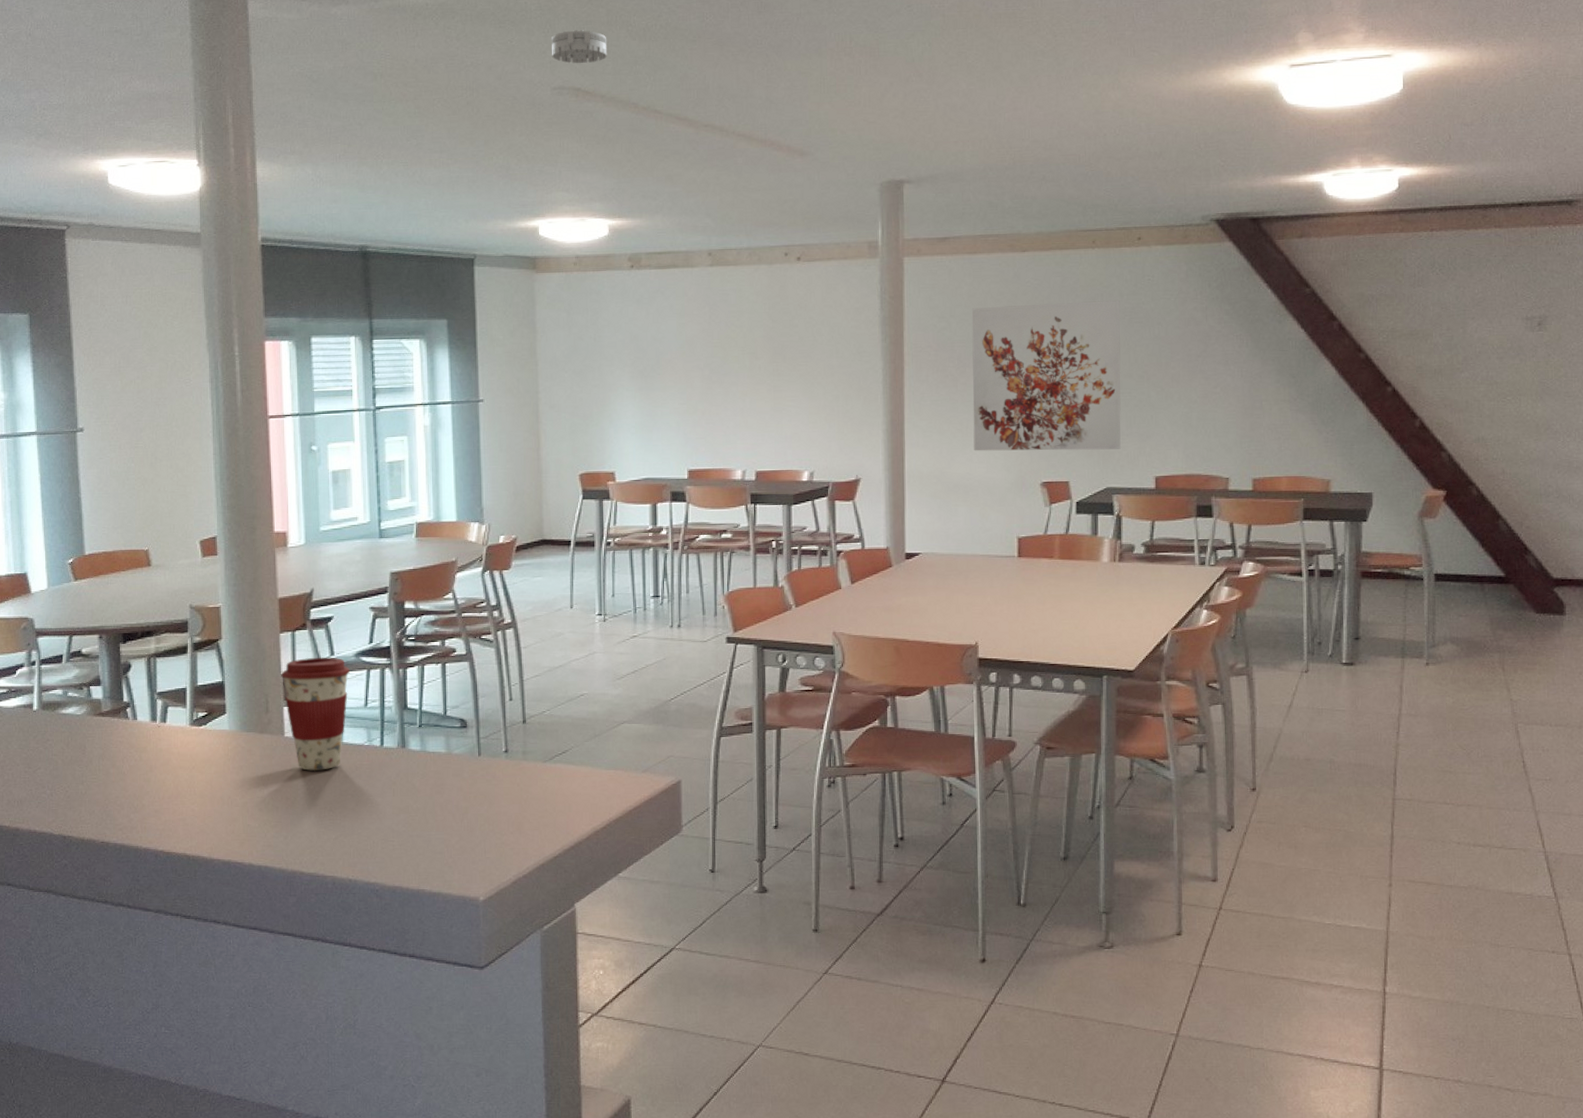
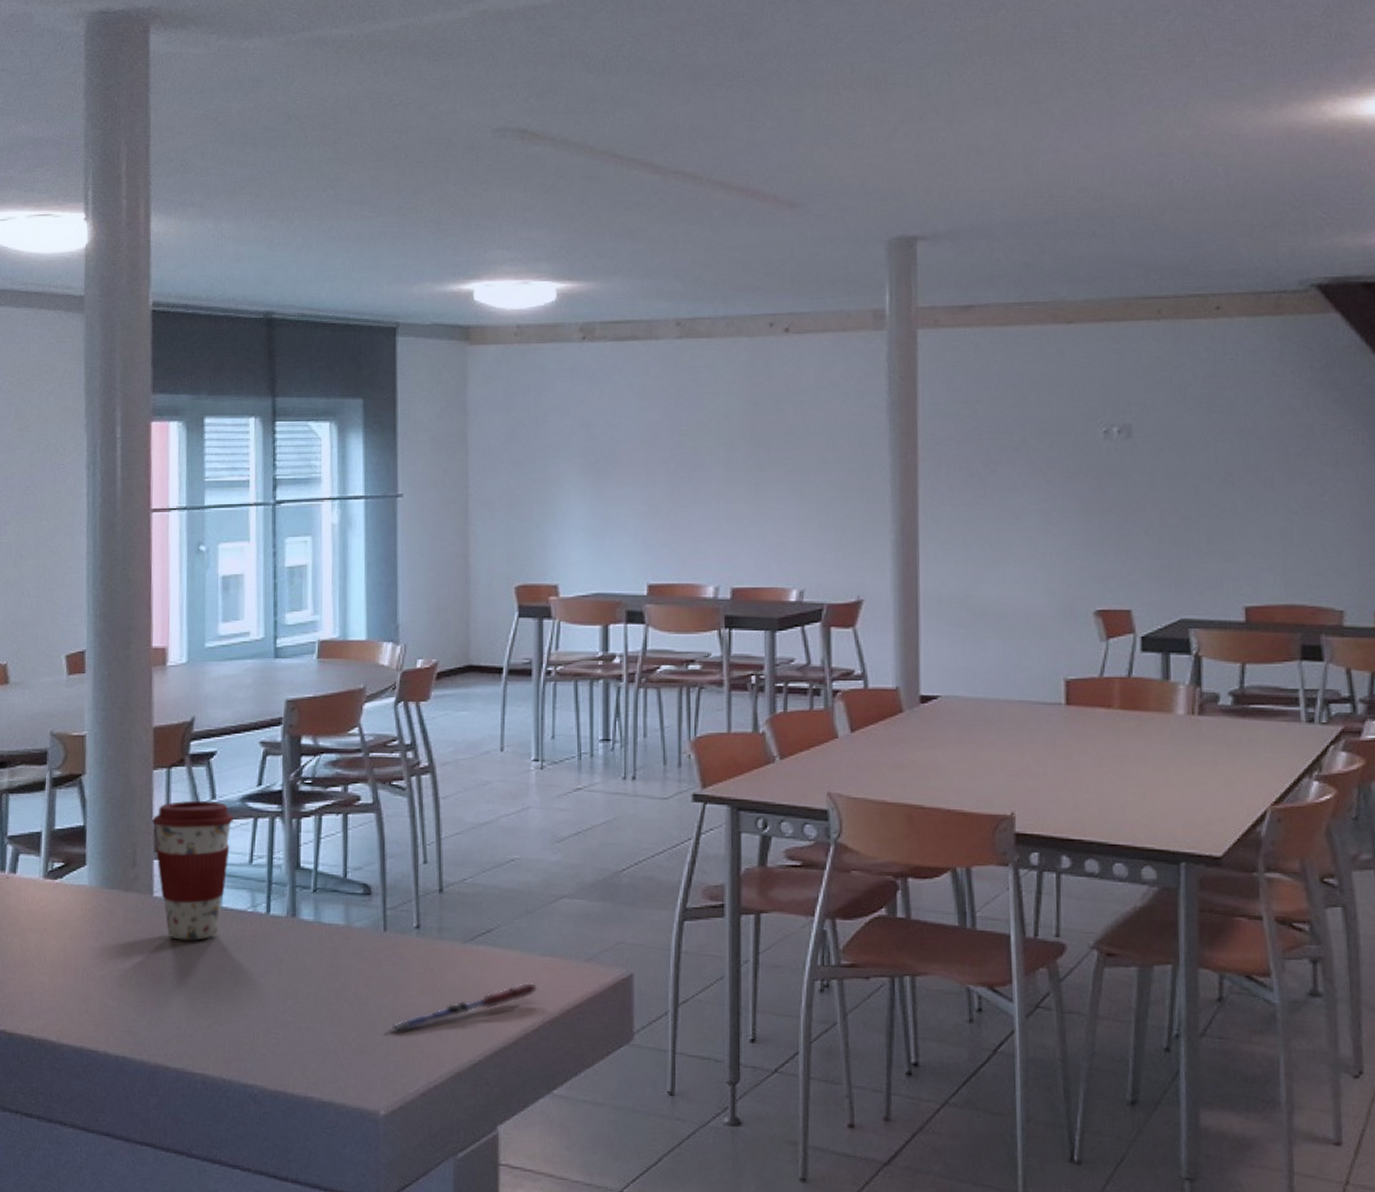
pen: none [486,790,605,835] -> present [390,981,538,1032]
smoke detector: present [552,30,608,64] -> none [494,63,559,102]
wall art: present [972,300,1121,451] -> none [1003,383,1199,571]

